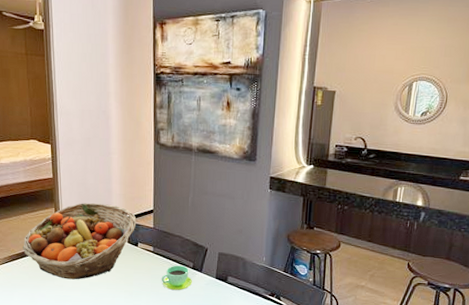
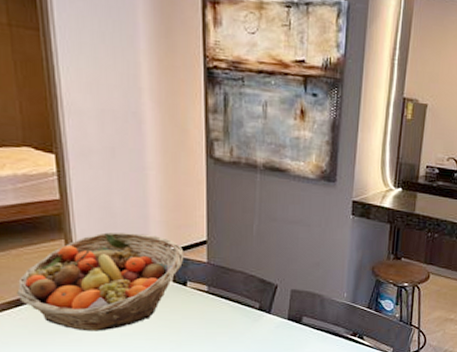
cup: present [161,265,193,291] -> none [218,306,260,337]

